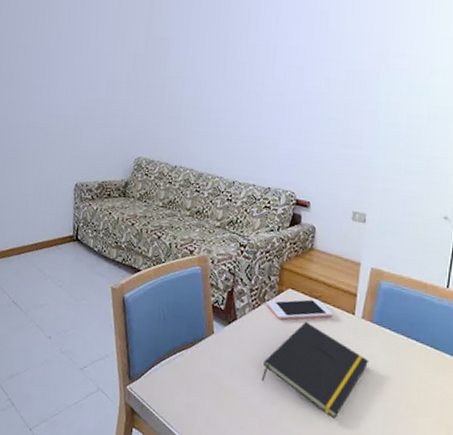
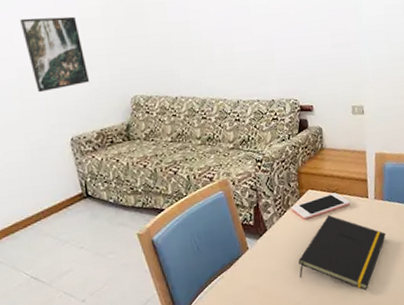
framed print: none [58,73,105,139] -> present [20,16,90,93]

